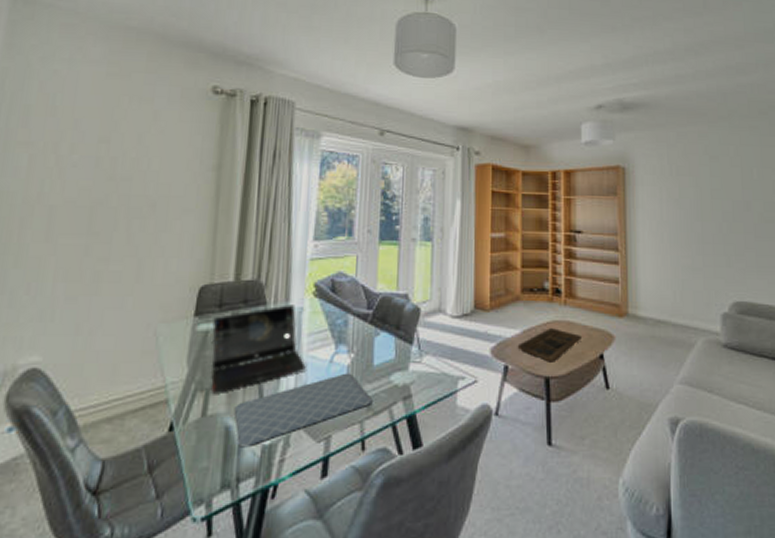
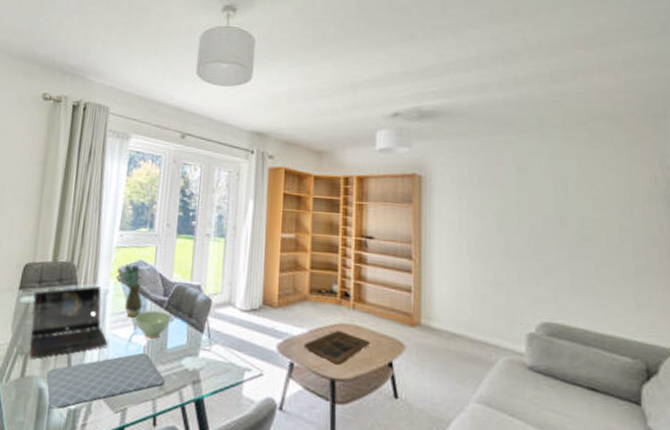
vase: none [319,277,344,335] -> present [122,263,143,318]
bowl: none [336,326,376,356] -> present [135,310,171,339]

